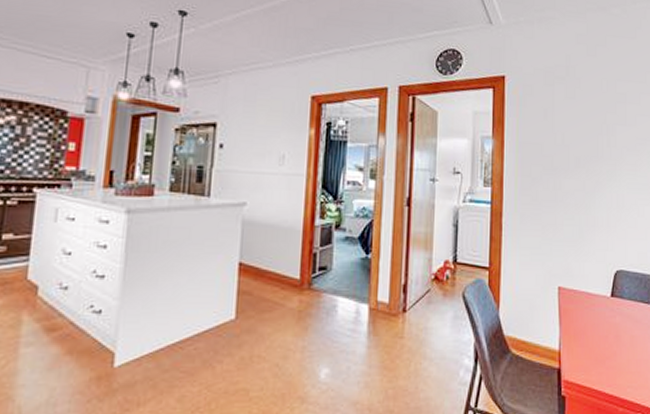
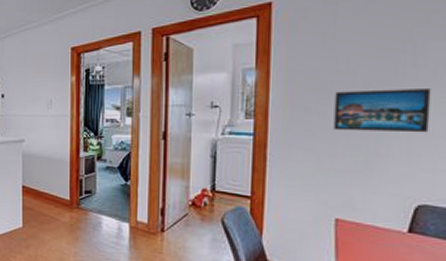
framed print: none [554,164,620,205] -> present [333,89,432,133]

